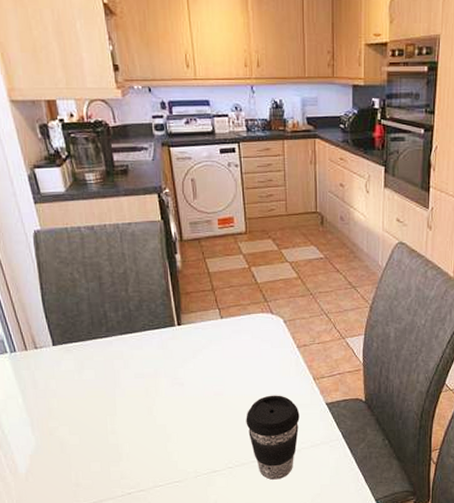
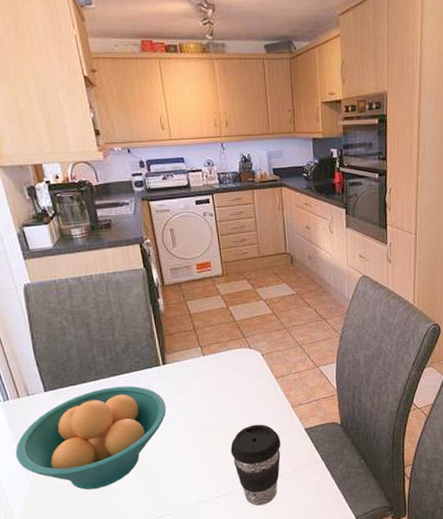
fruit bowl: none [21,345,180,451] -> present [15,385,167,490]

